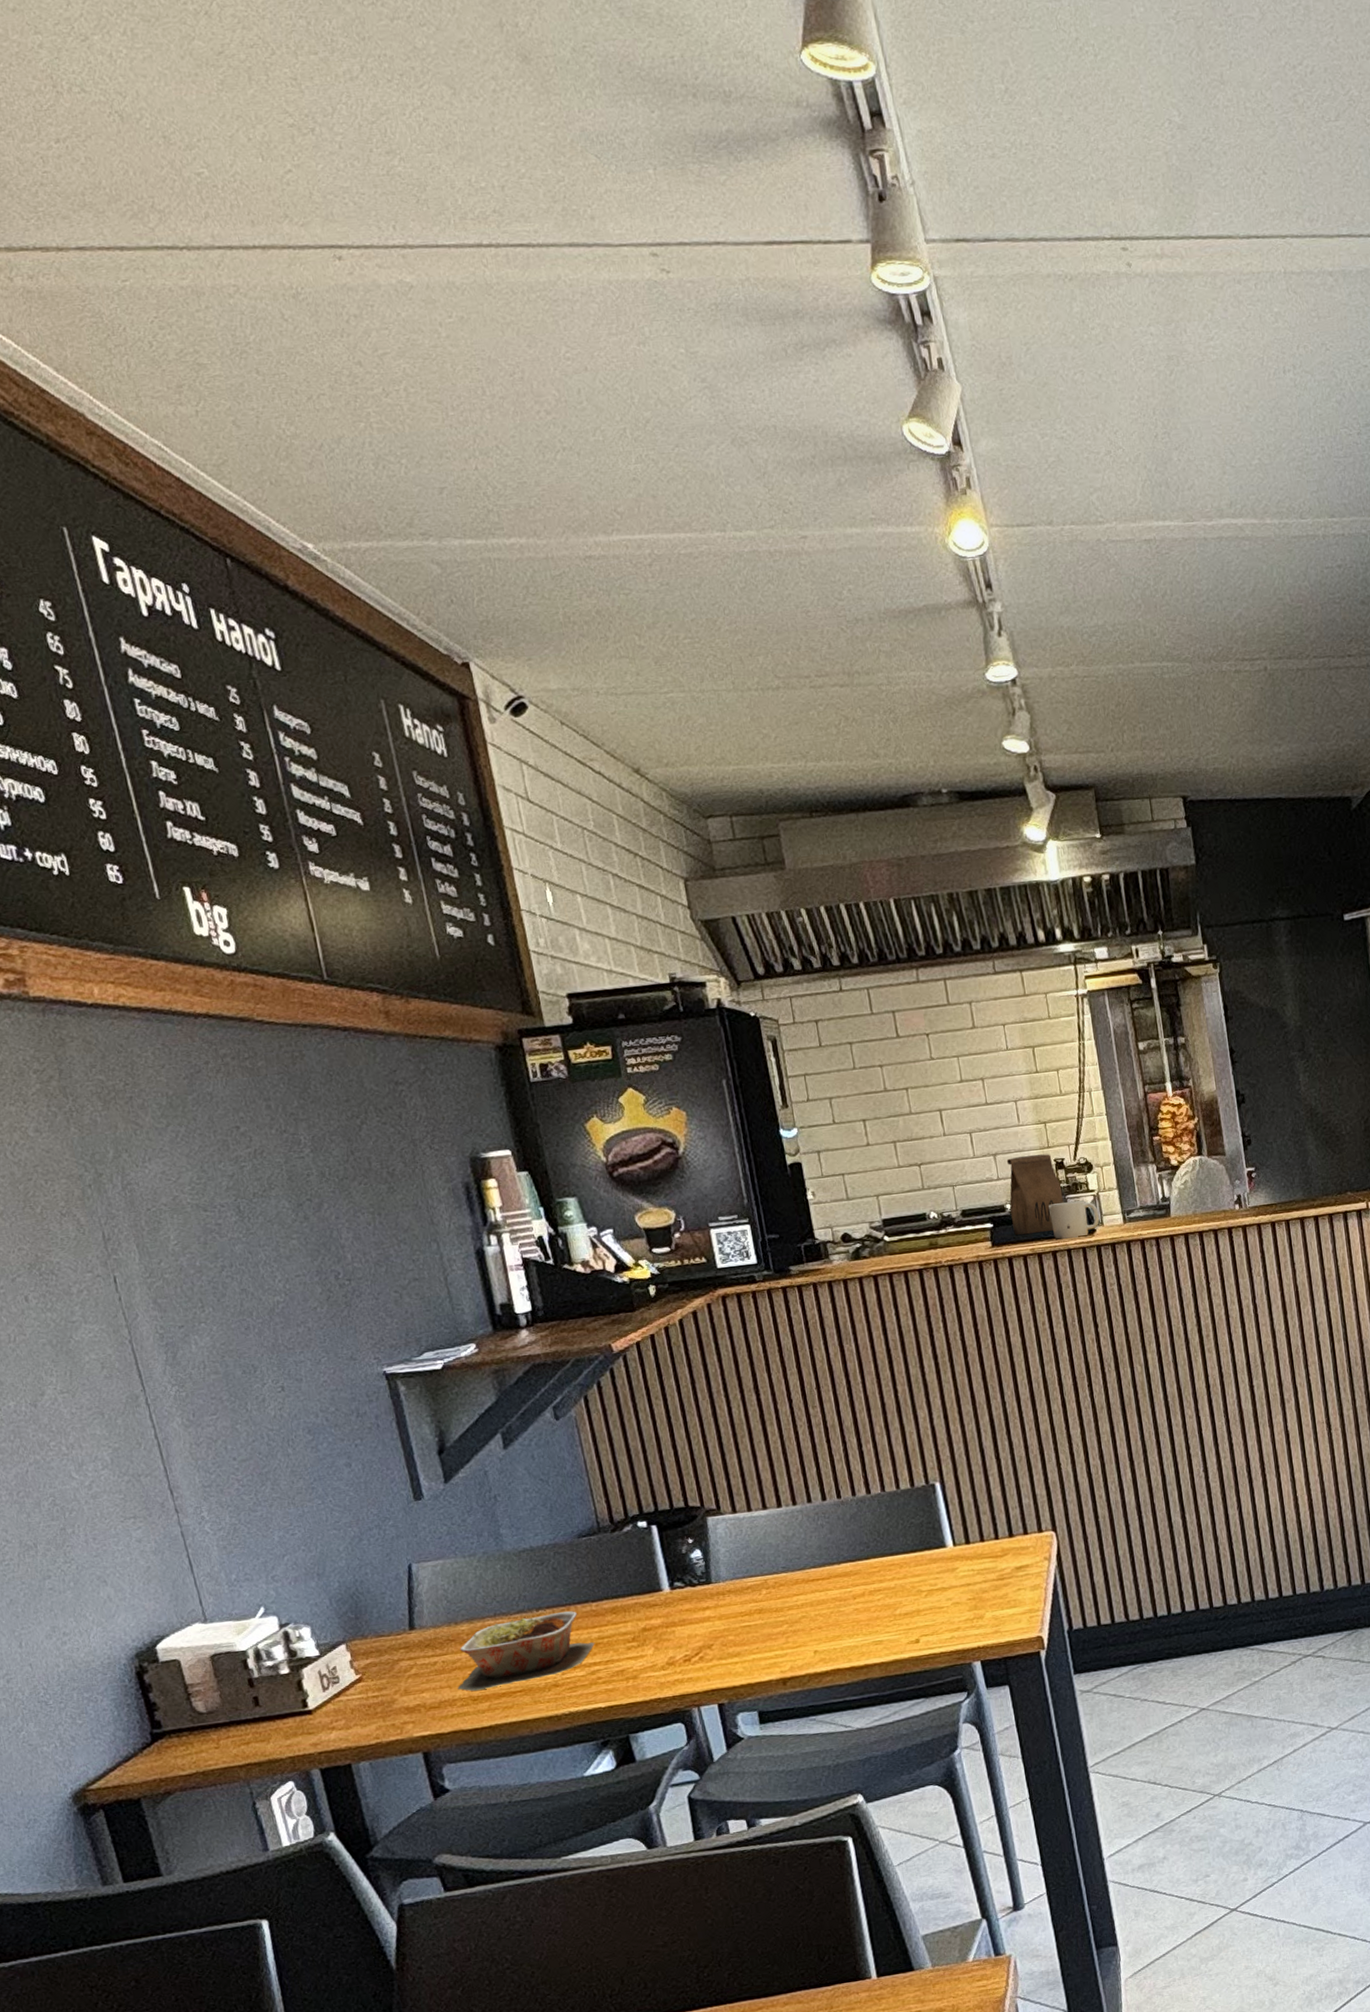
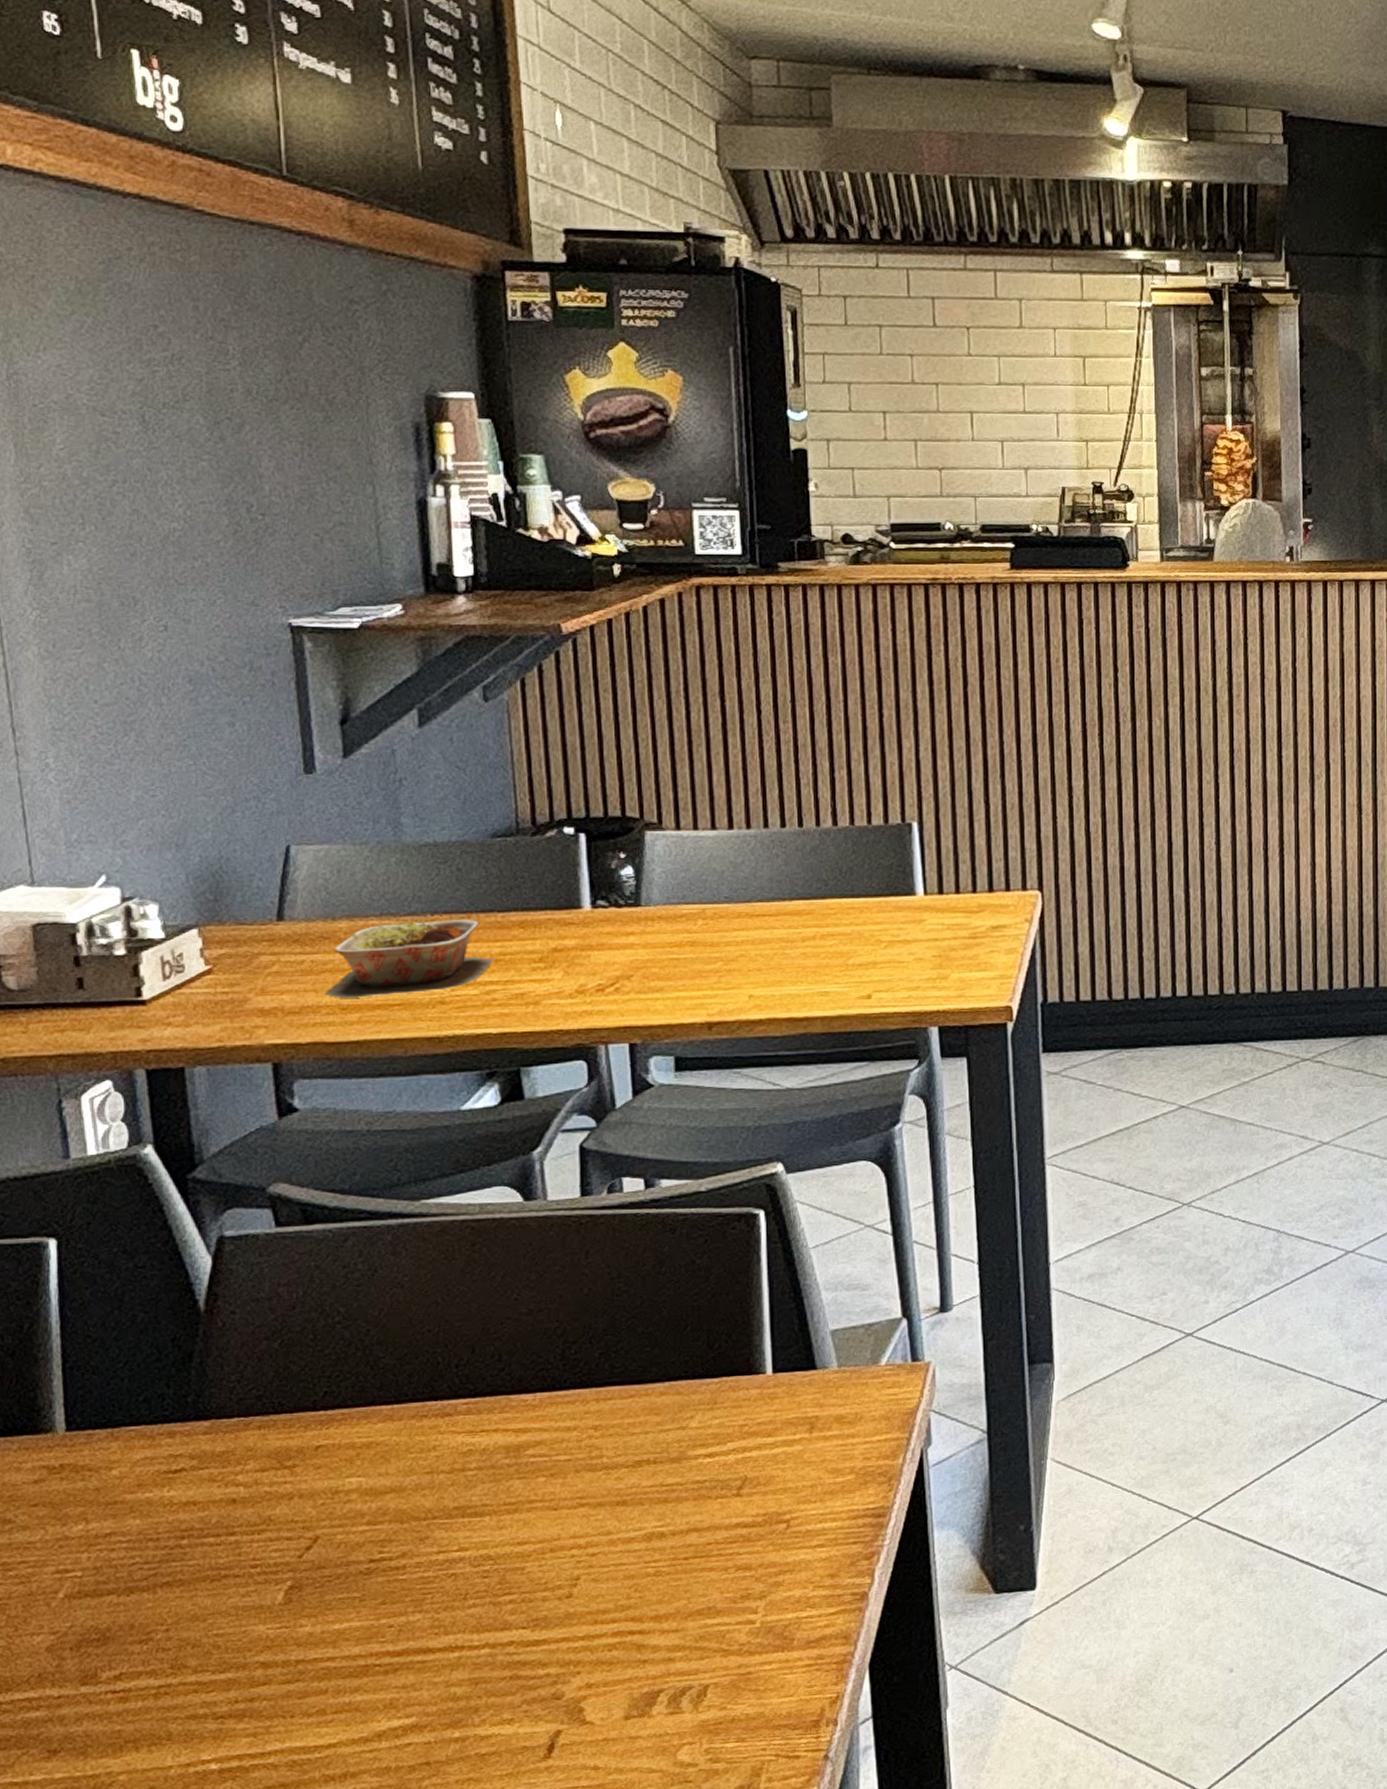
paper bag: present [1006,1154,1064,1236] -> none [1036,475,1097,561]
mug: present [1048,1200,1100,1241] -> none [1080,531,1135,572]

